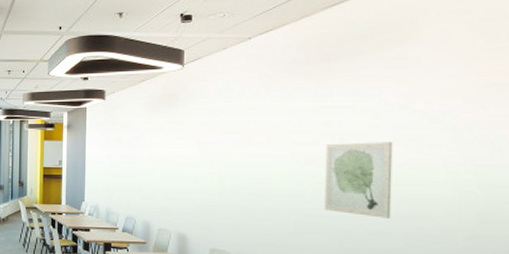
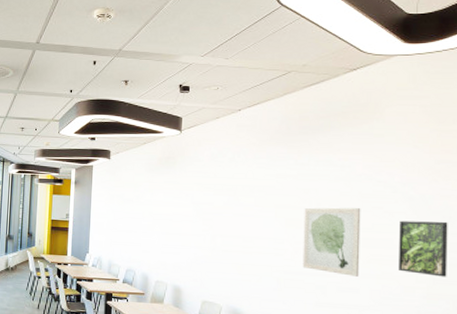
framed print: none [438,153,498,216] -> present [399,220,448,277]

